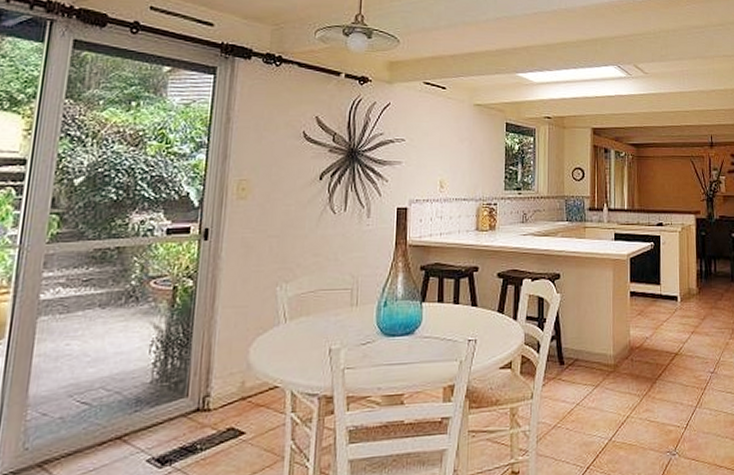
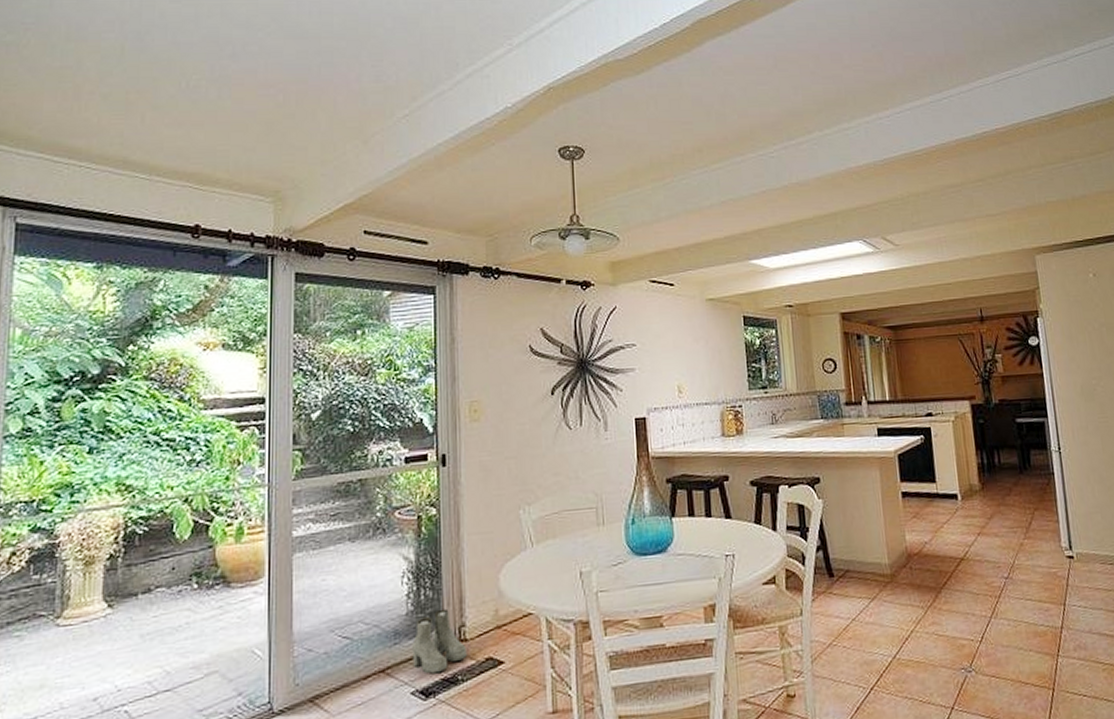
boots: none [151,378,209,443] -> present [412,608,467,675]

